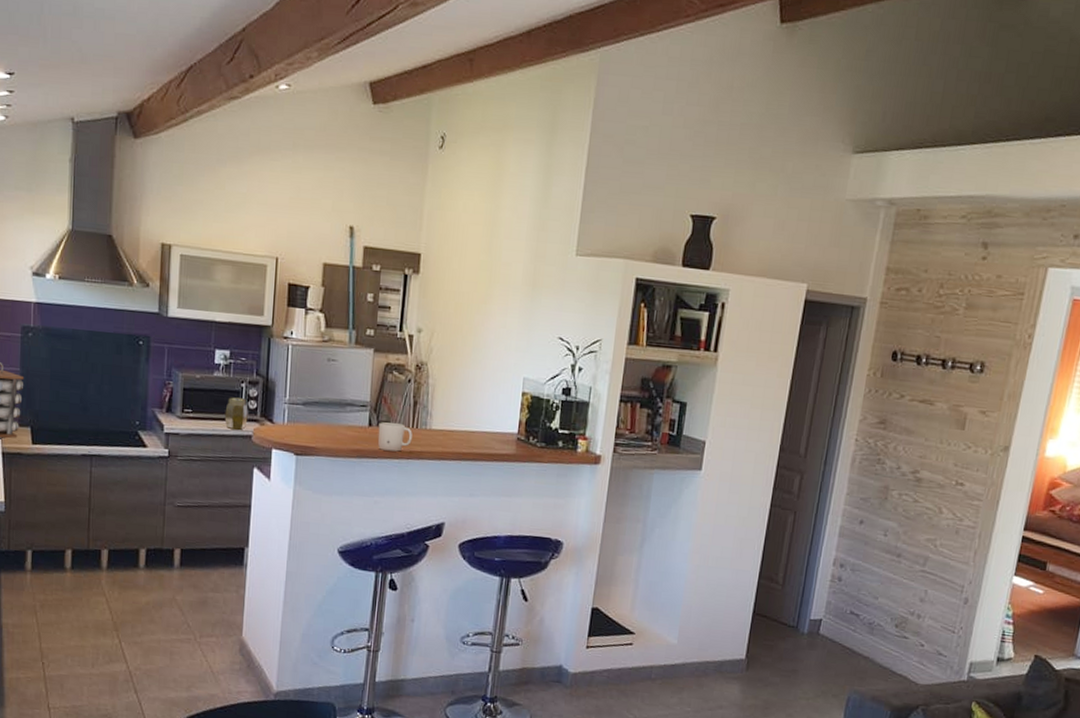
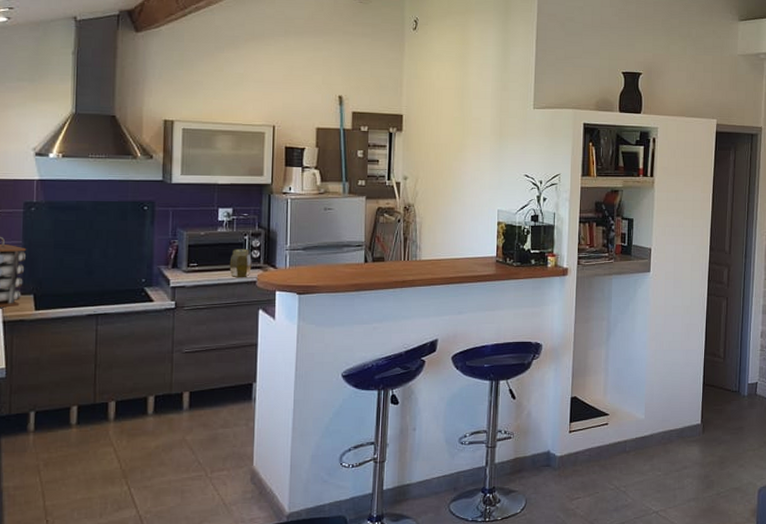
mug: present [377,422,412,452] -> none [373,257,404,282]

